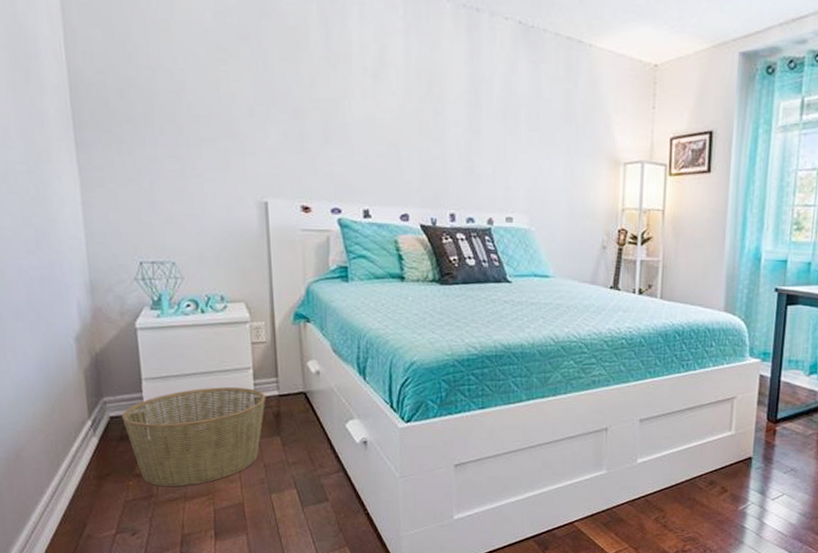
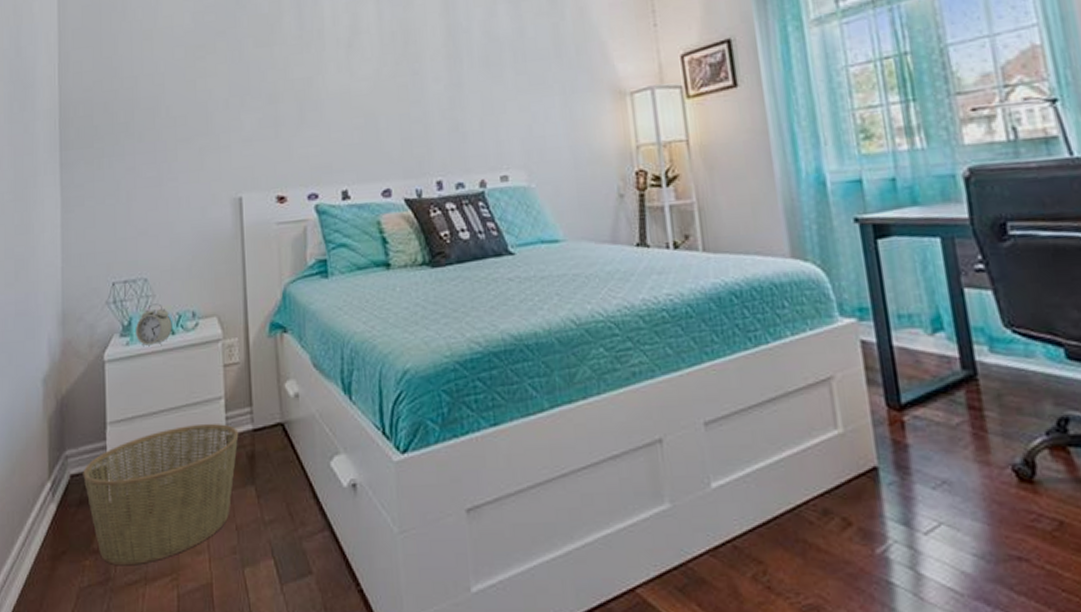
alarm clock: none [166,285,202,320] -> present [136,303,172,346]

